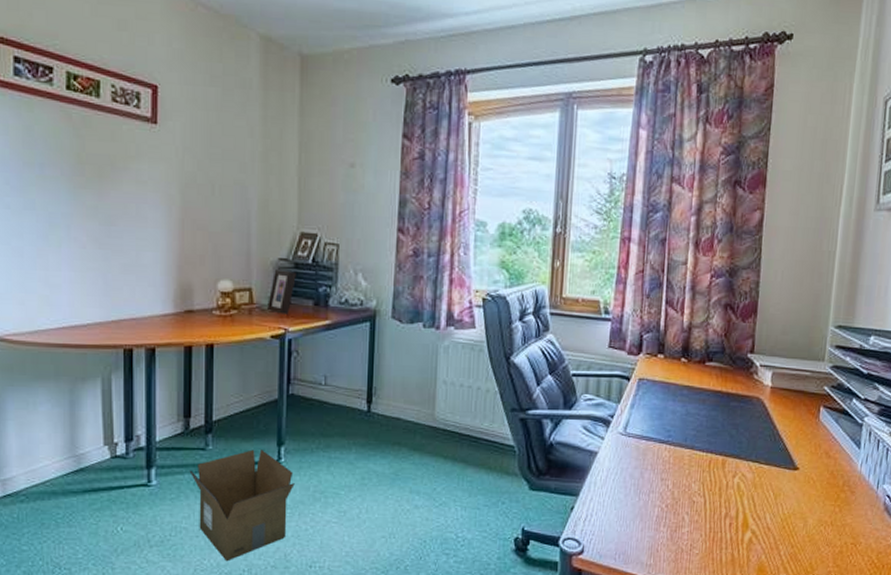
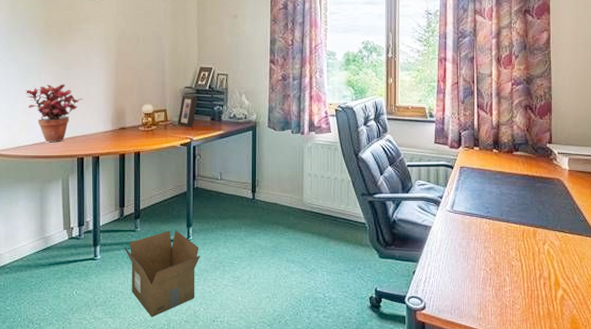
potted plant: none [46,245,132,327] -> present [25,84,83,143]

